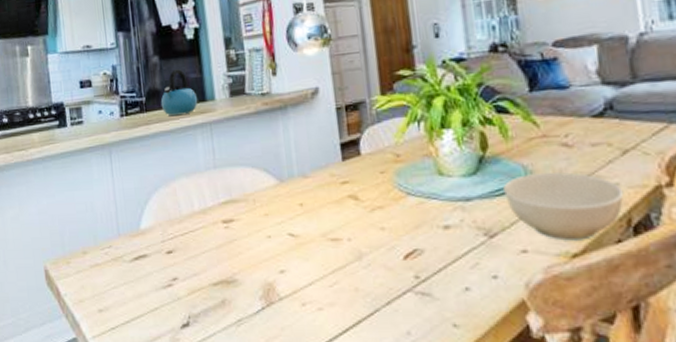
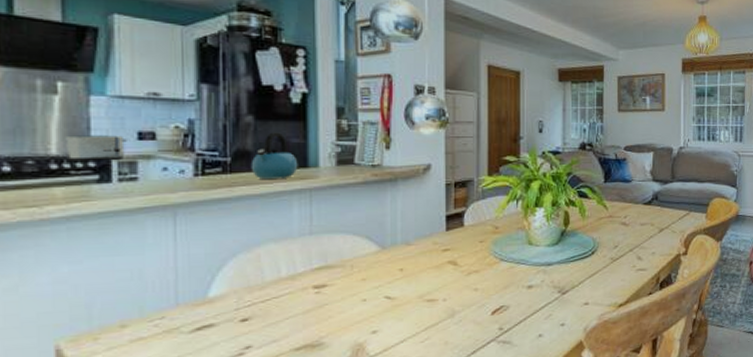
toaster: none [36,86,73,112] -> present [65,135,127,163]
bowl: present [502,172,624,241] -> none [576,243,657,294]

